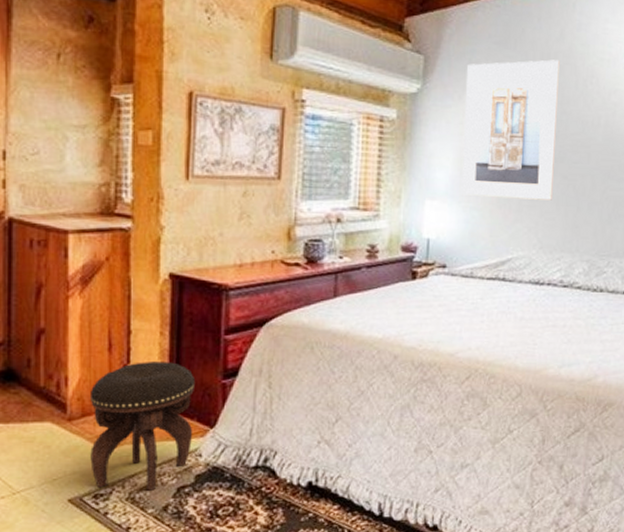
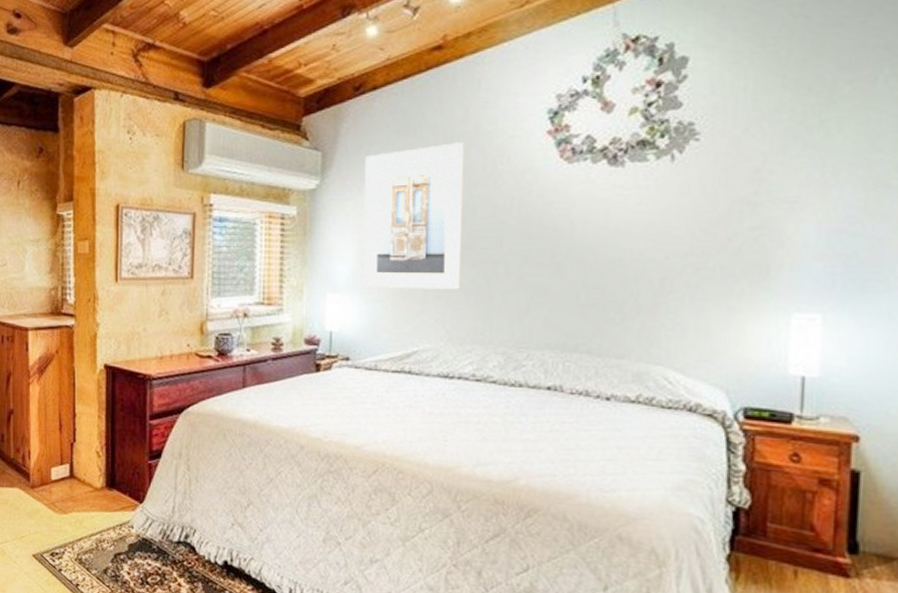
footstool: present [89,360,196,491] -> none [46,440,127,554]

